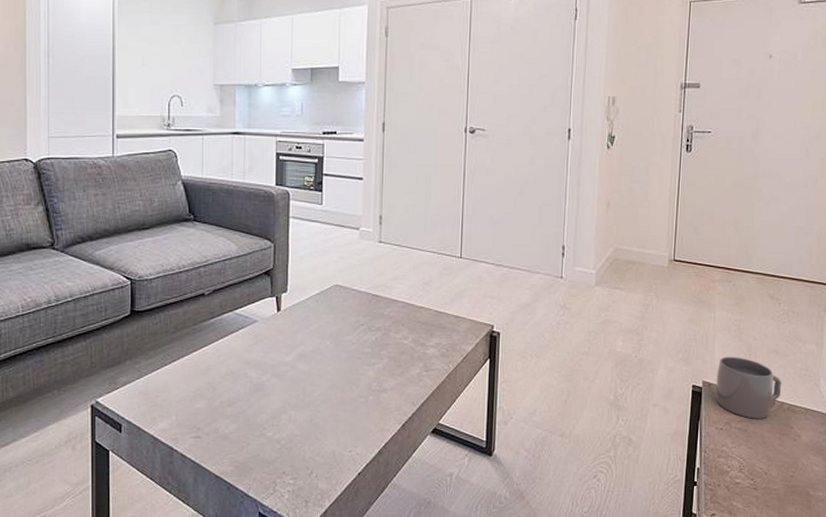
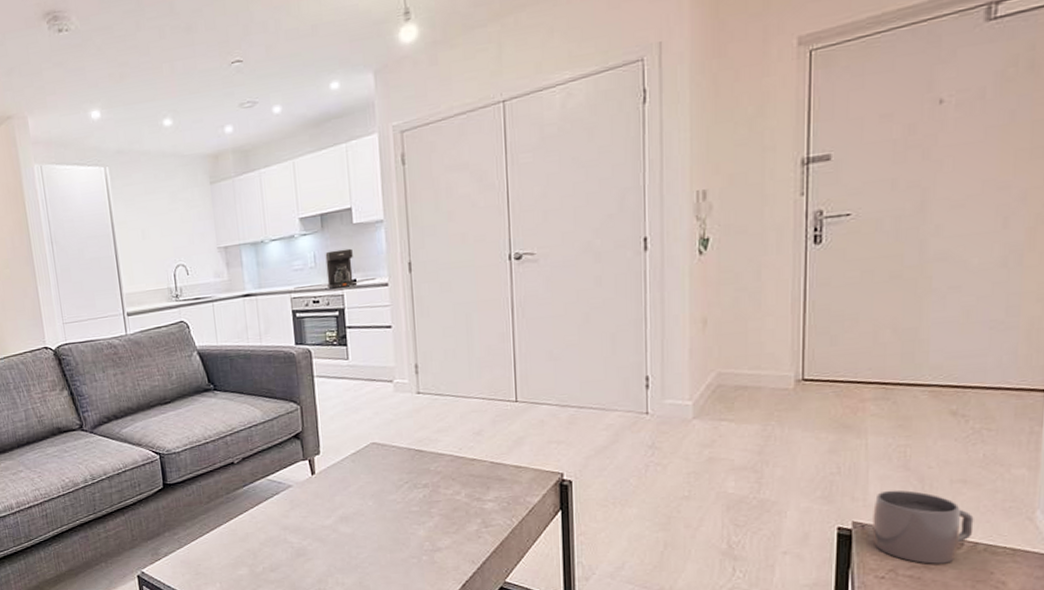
coffee maker: none [311,103,338,138] -> present [325,248,358,289]

